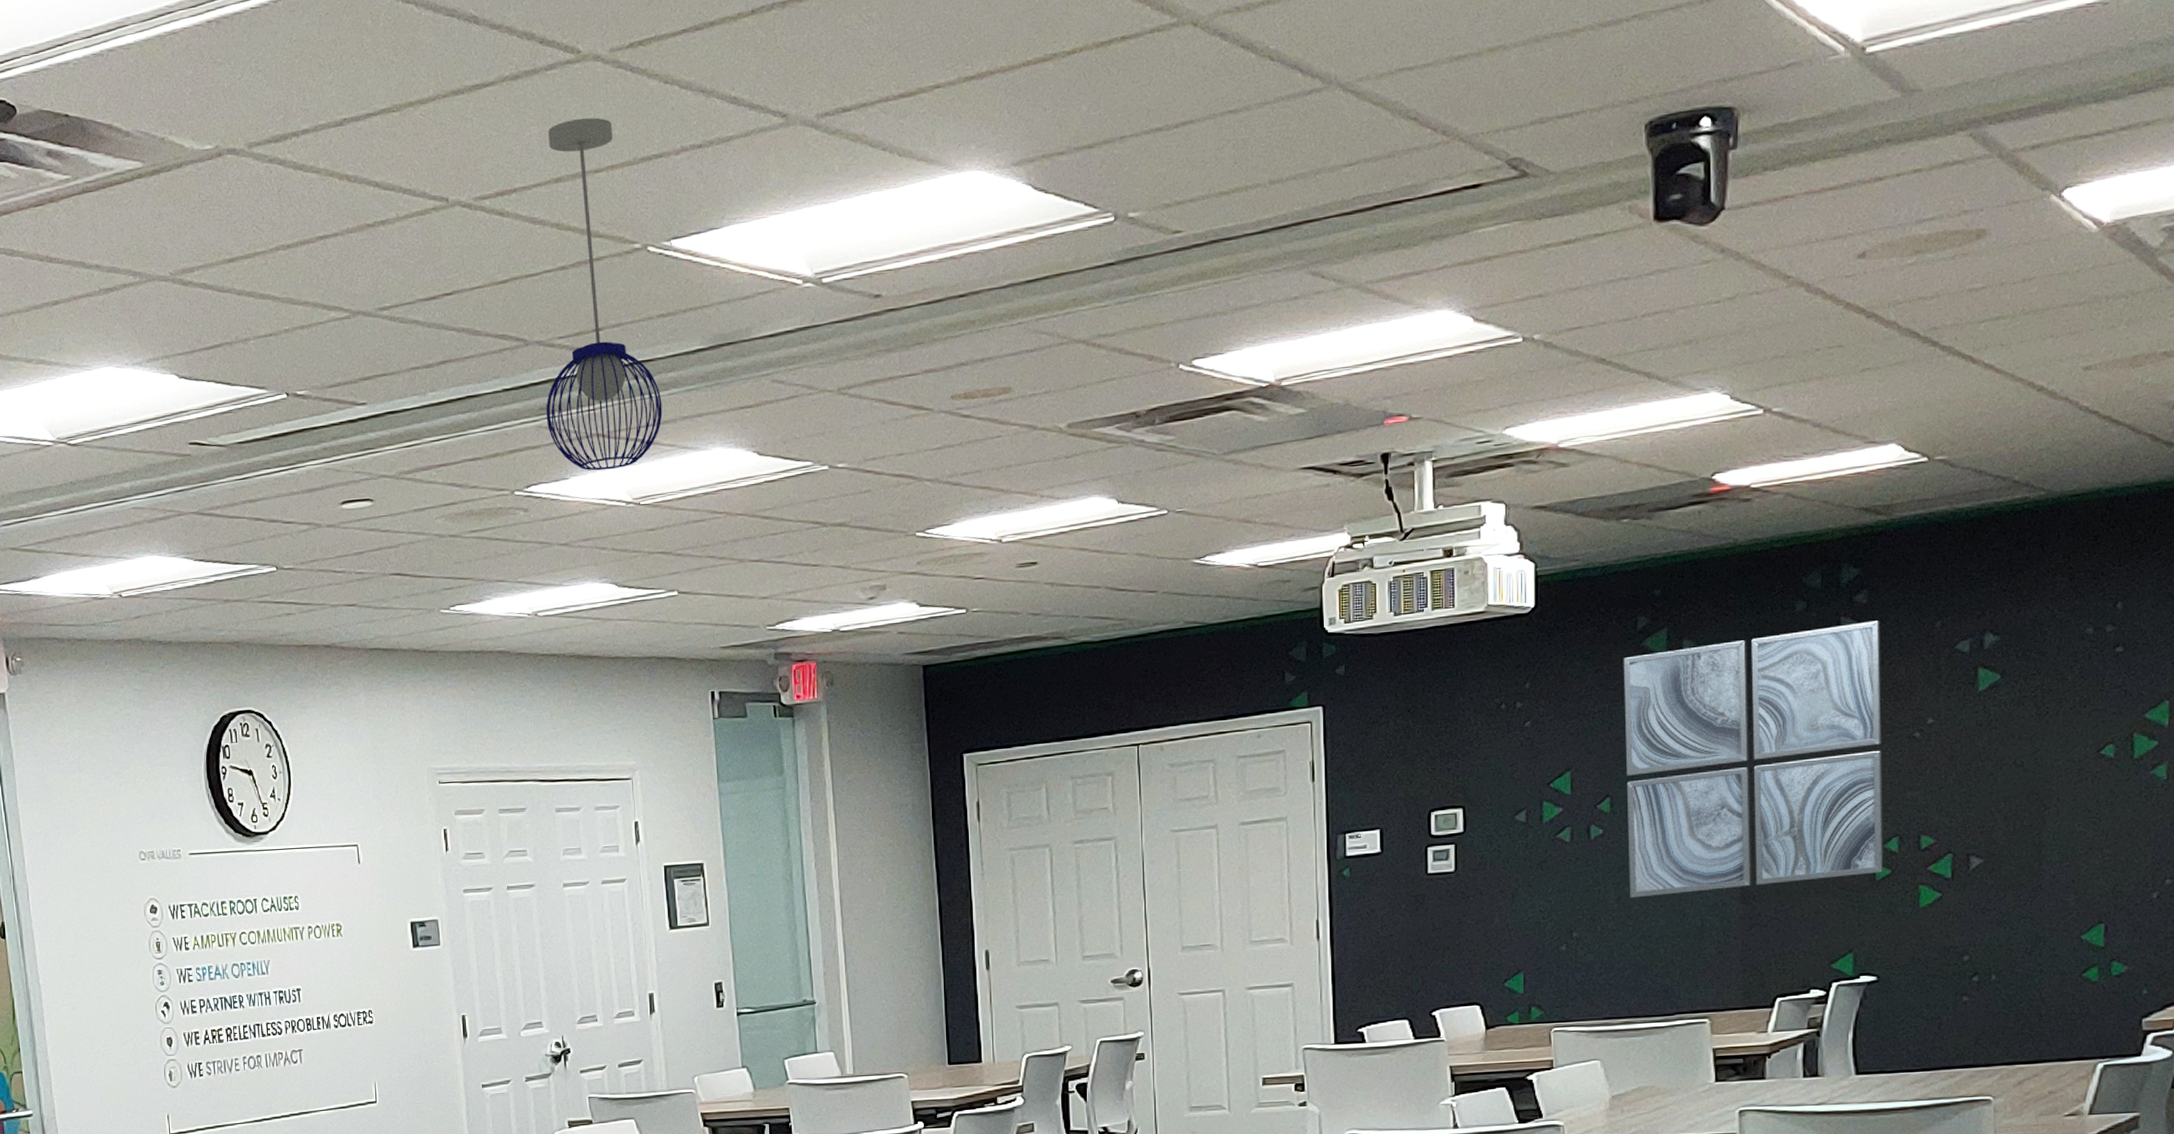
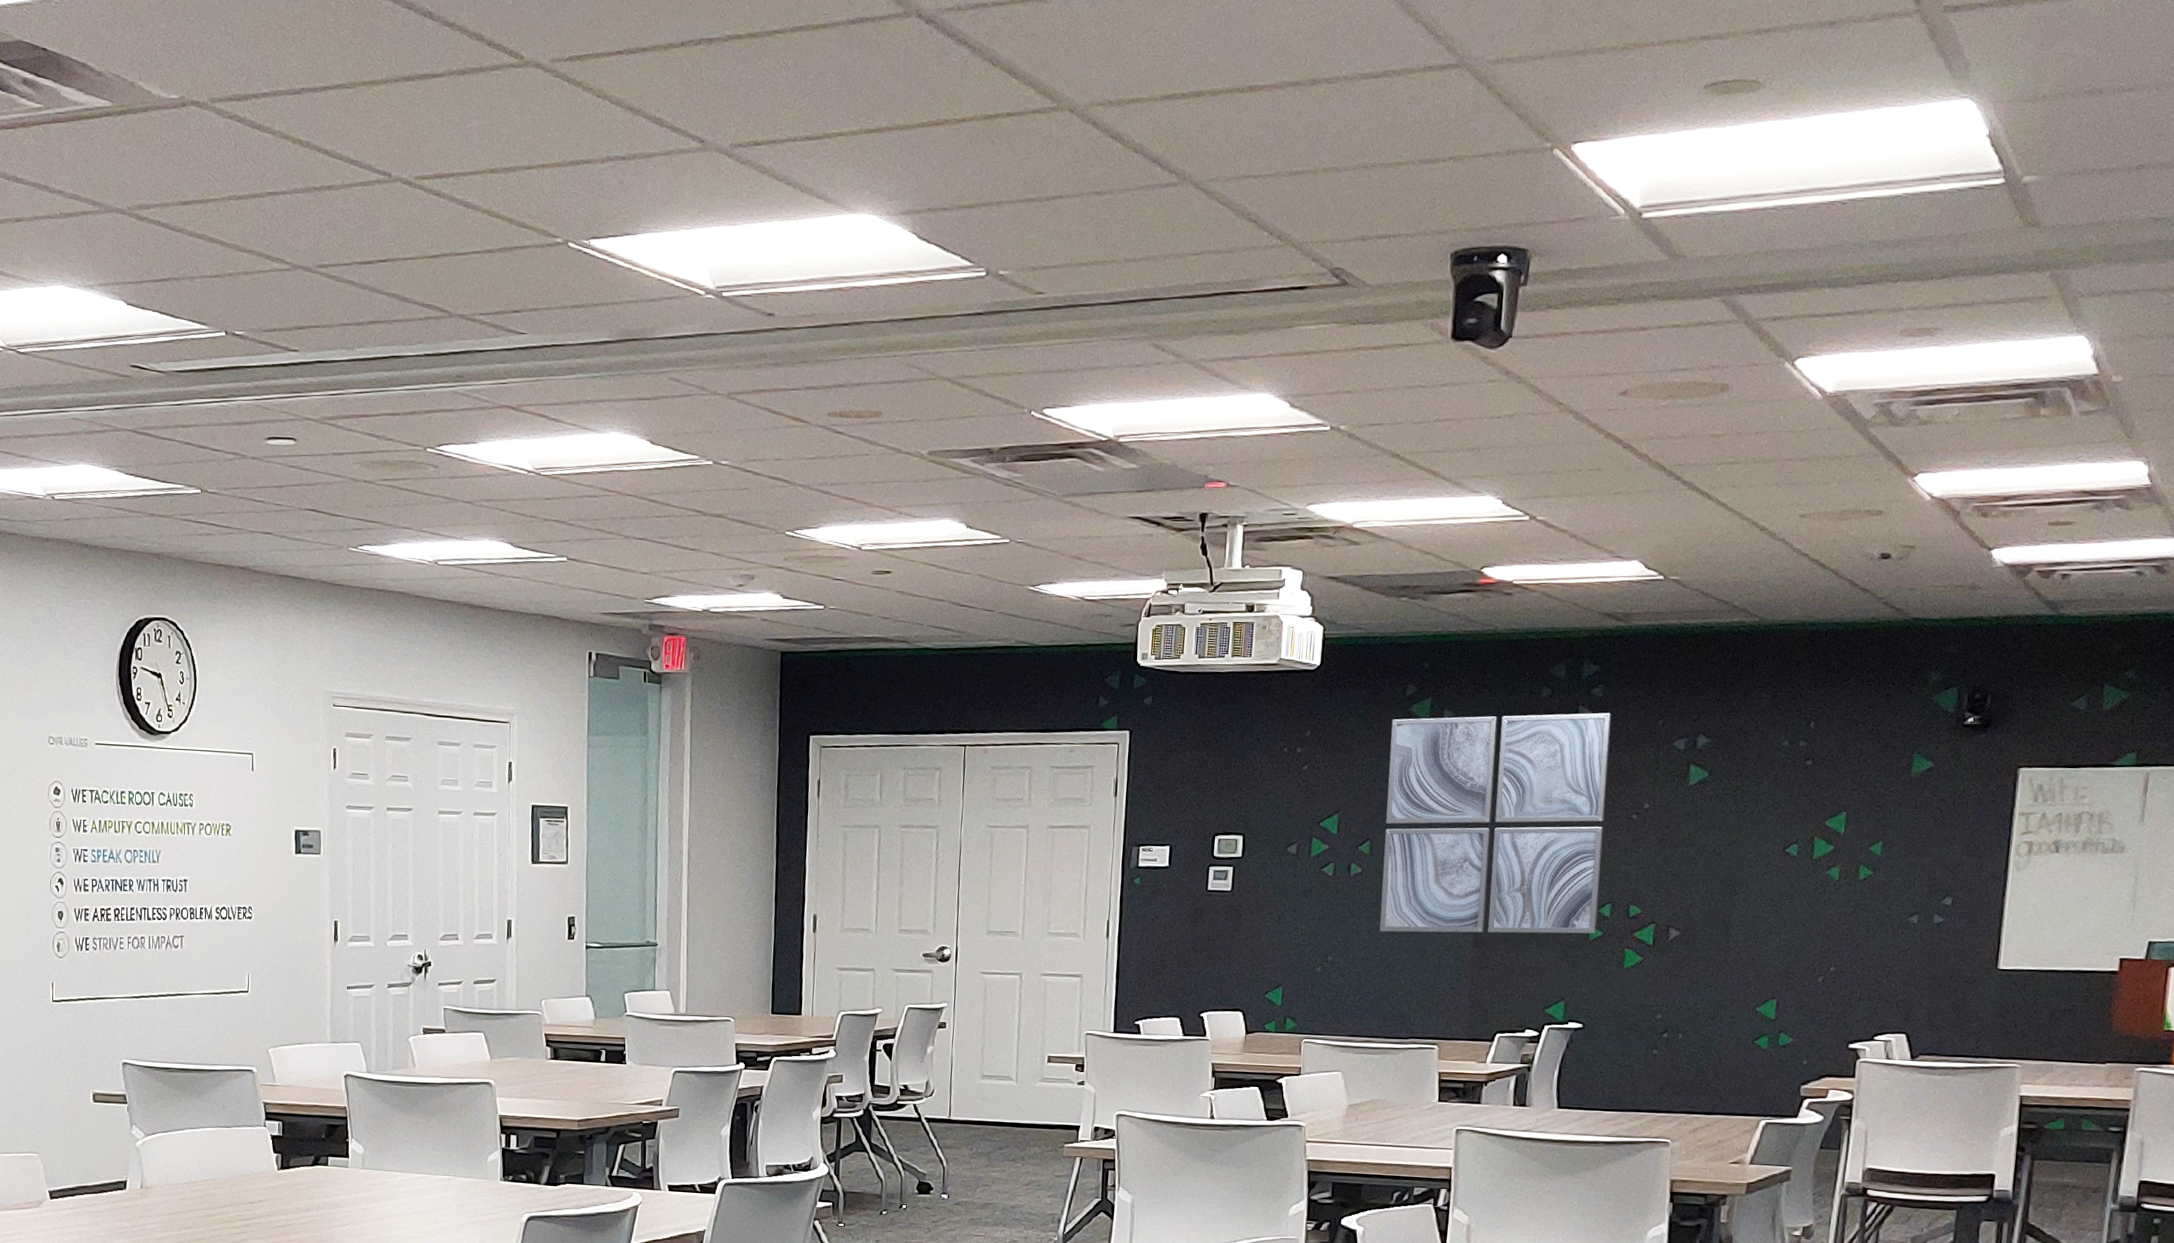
pendant light: present [546,117,663,471] -> none [462,118,569,440]

